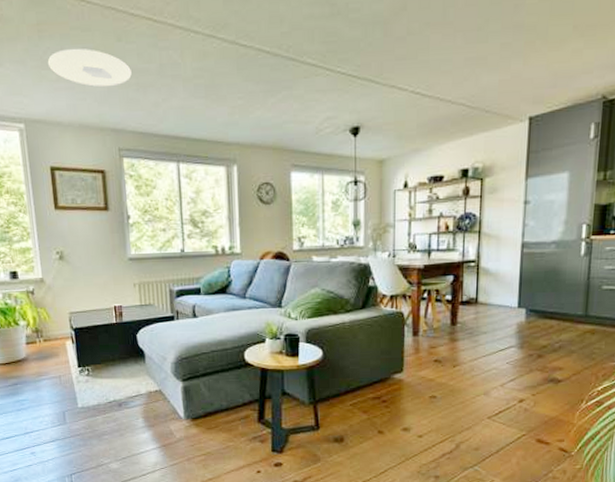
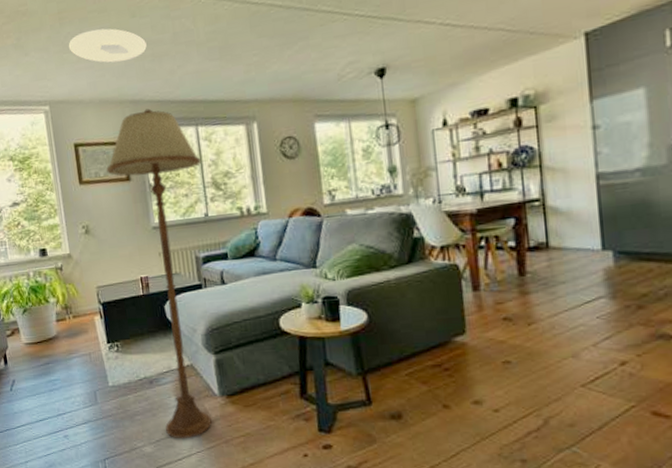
floor lamp: none [84,139,180,457] -> present [106,108,212,439]

